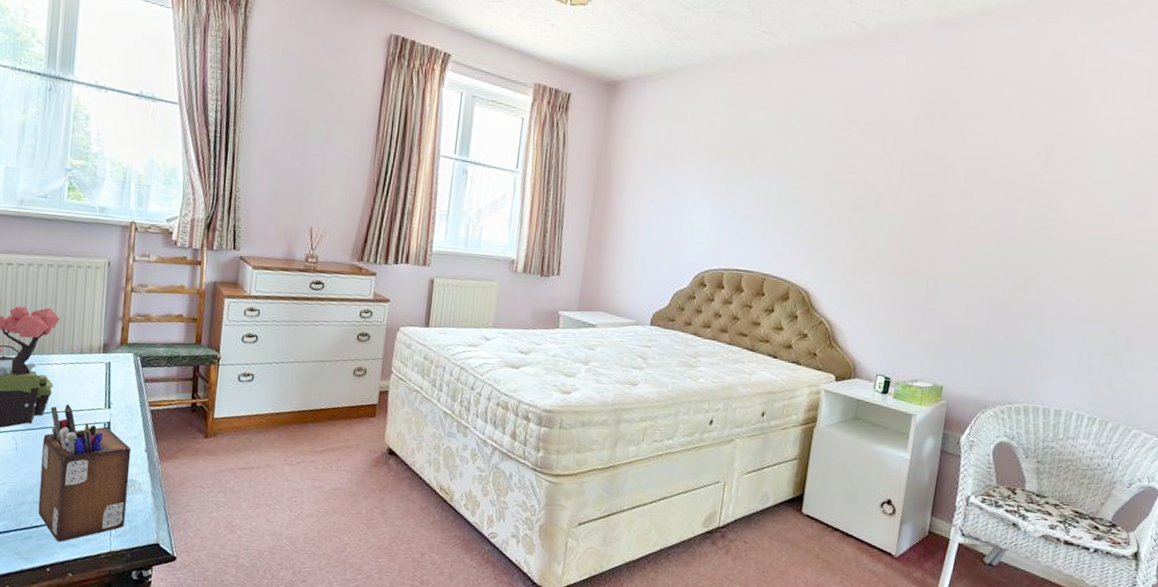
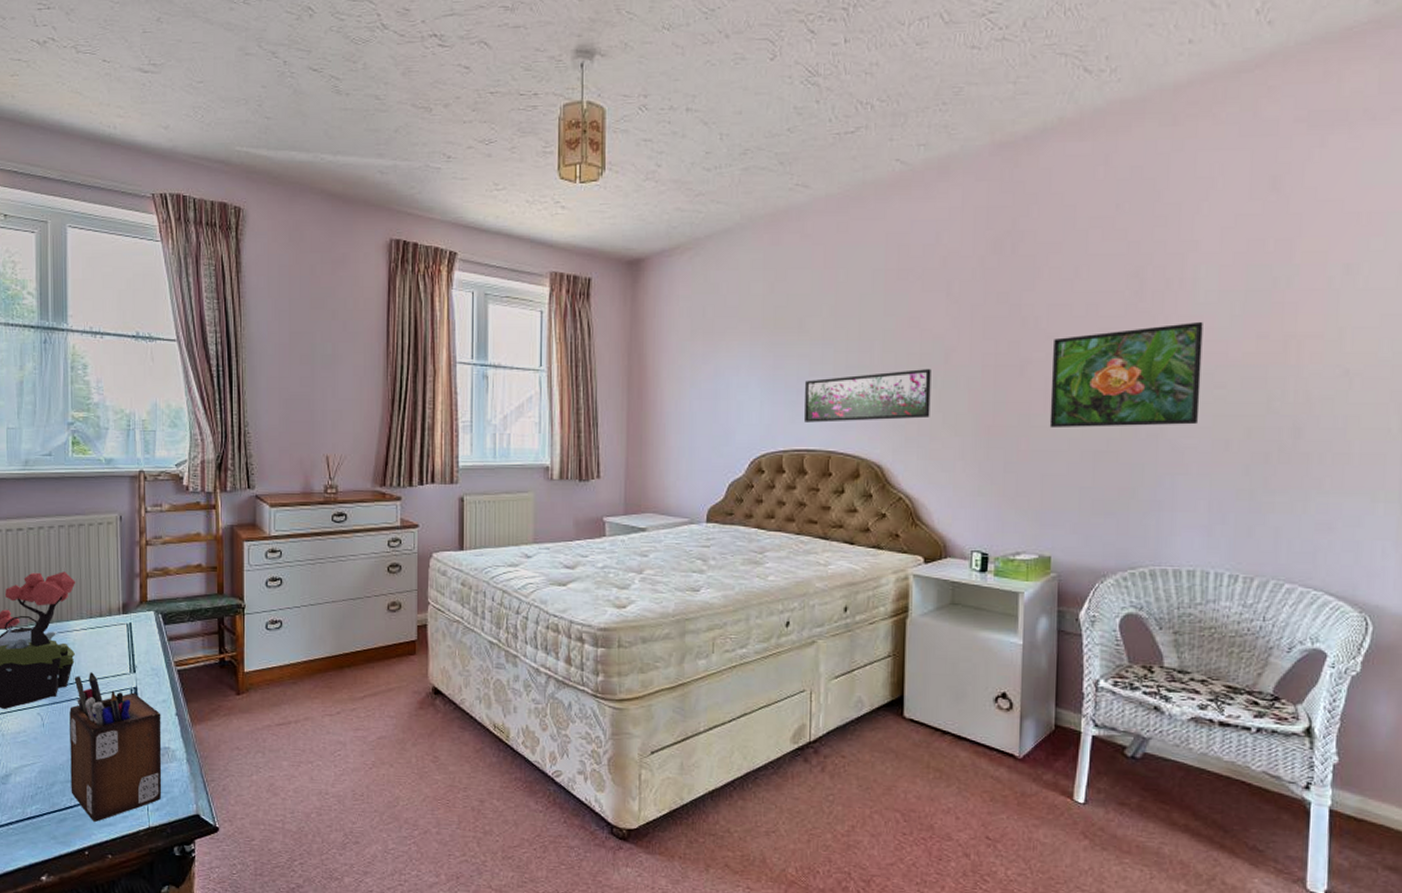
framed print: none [746,208,862,254] -> present [805,369,931,423]
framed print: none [956,196,1095,286] -> present [1049,321,1203,427]

